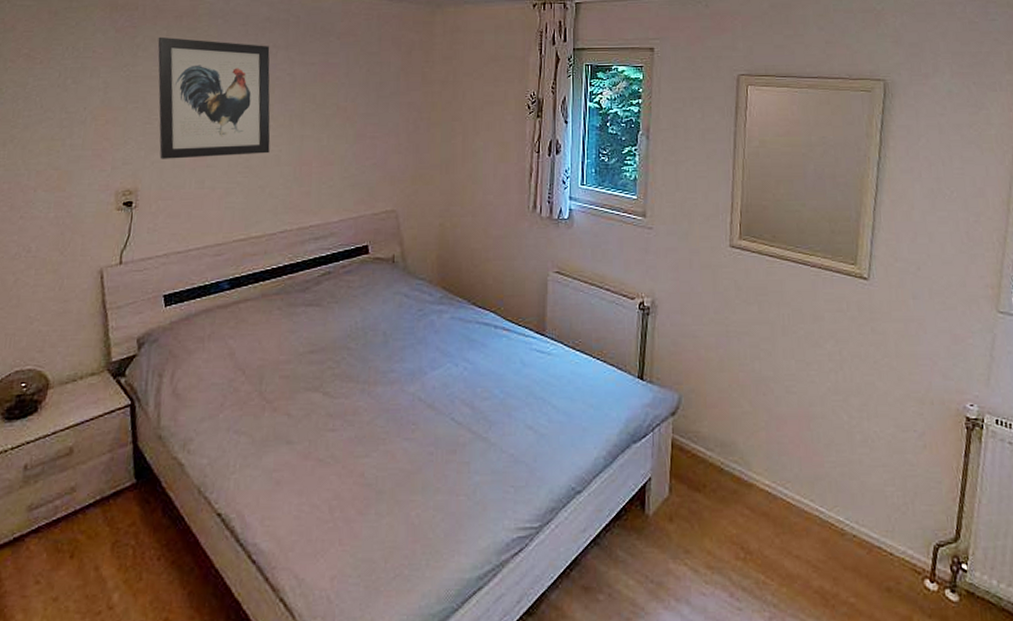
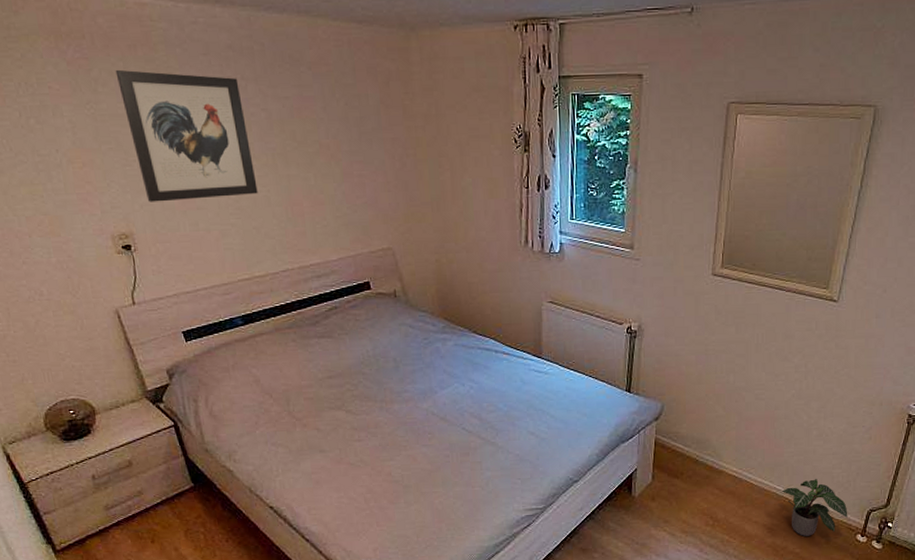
potted plant: none [825,499,911,580] -> present [781,479,848,536]

